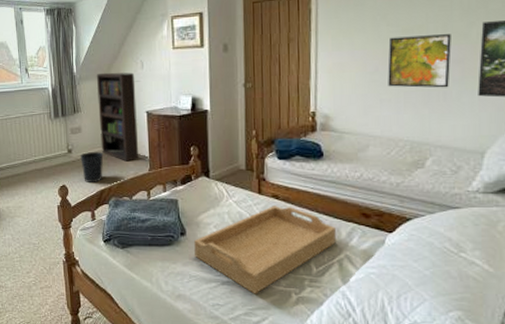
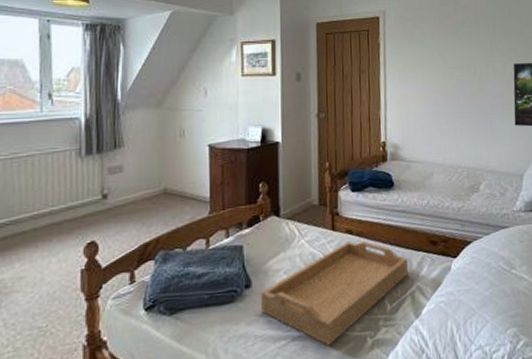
wastebasket: present [80,151,104,182] -> none [119,194,151,235]
bookcase: present [97,72,139,162] -> none [148,100,198,205]
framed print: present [388,34,451,88] -> none [445,72,494,119]

